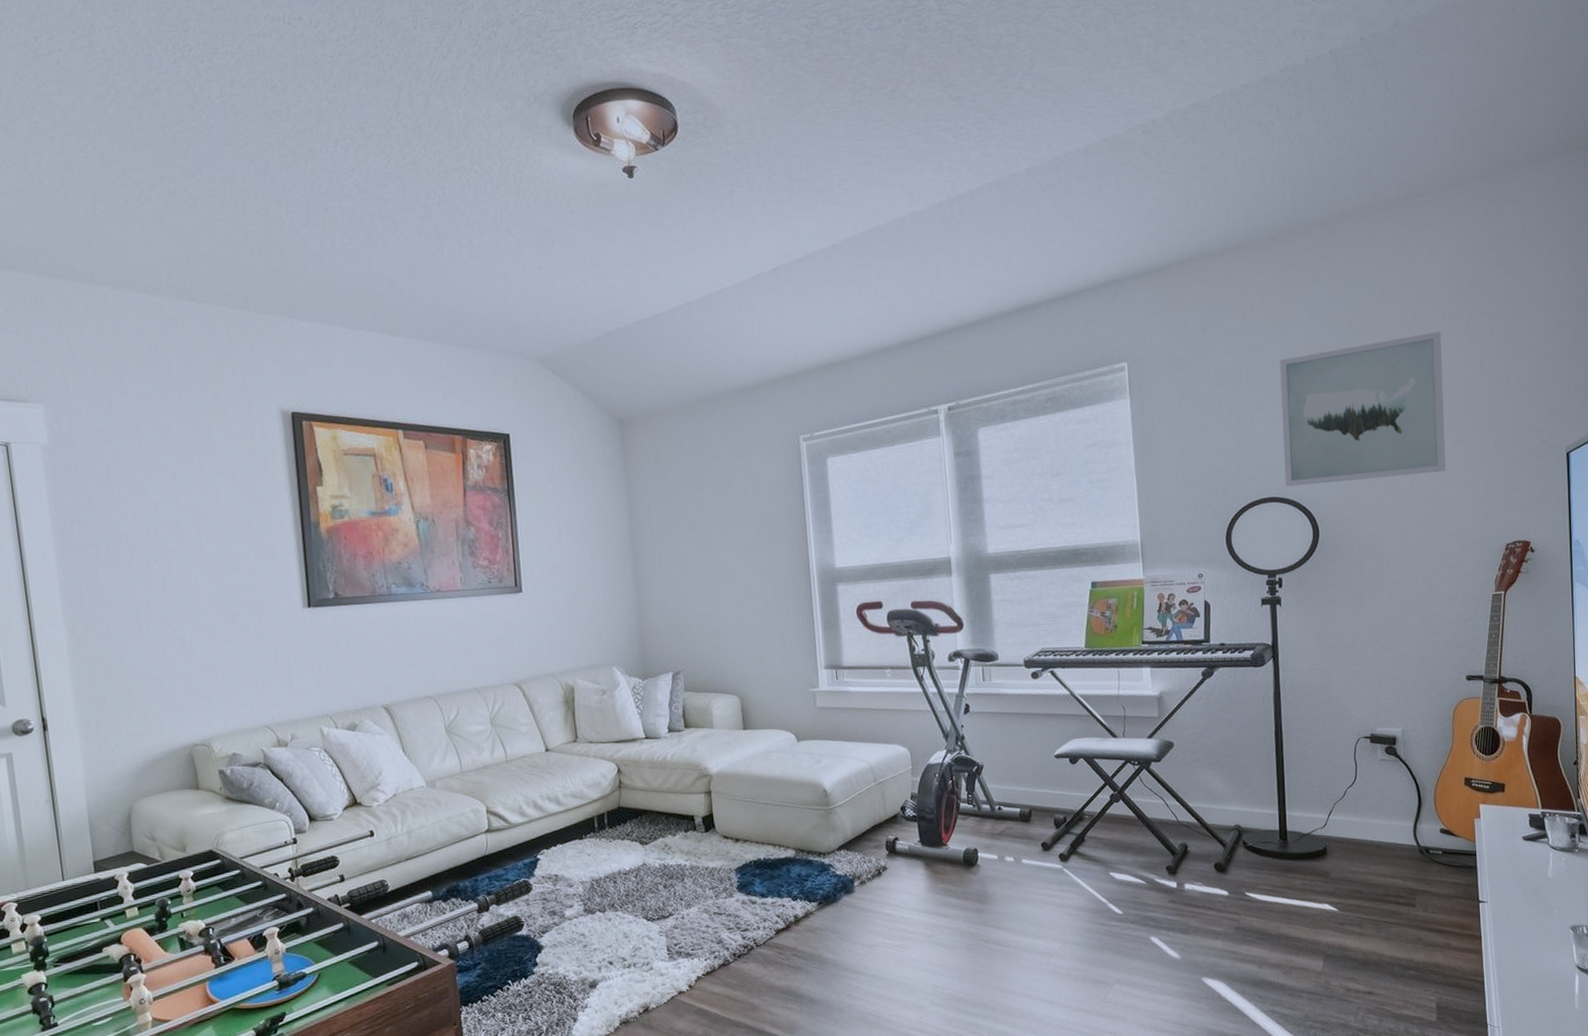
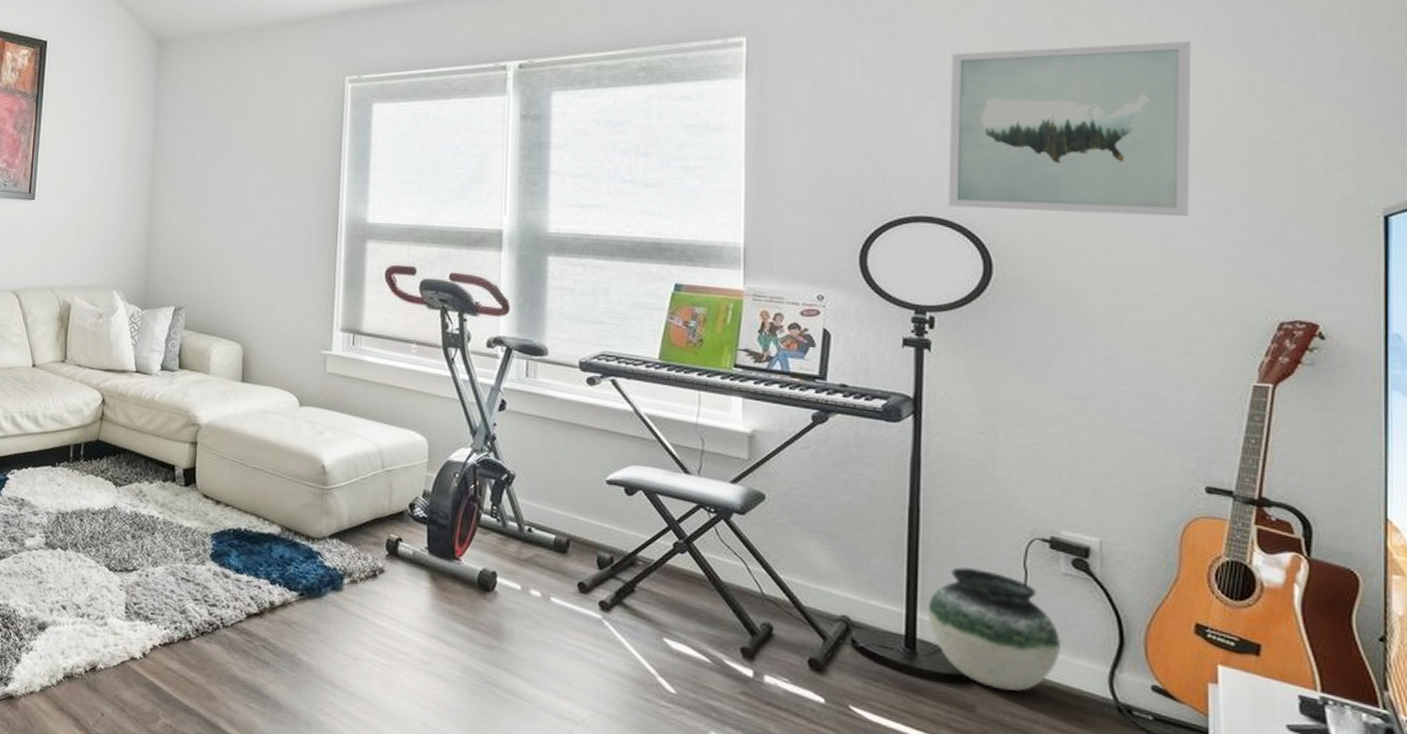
vase: none [1293,768,1382,856] -> present [927,566,1060,691]

